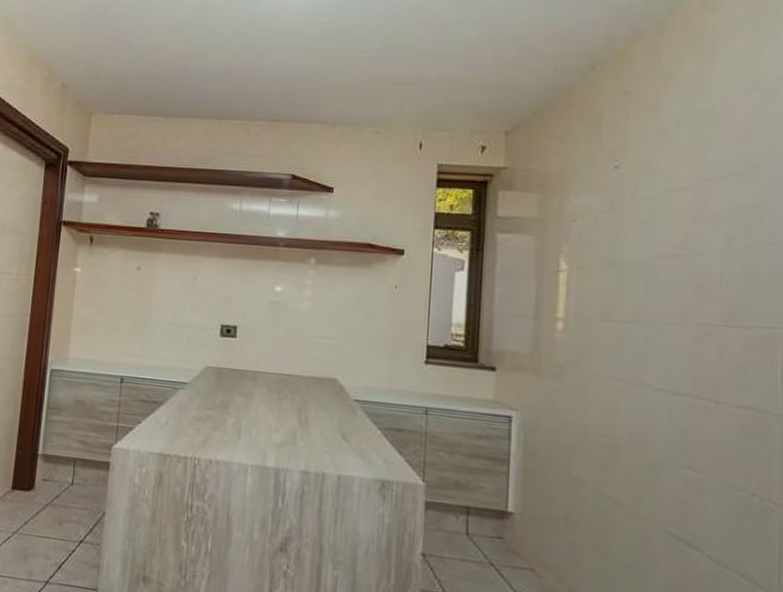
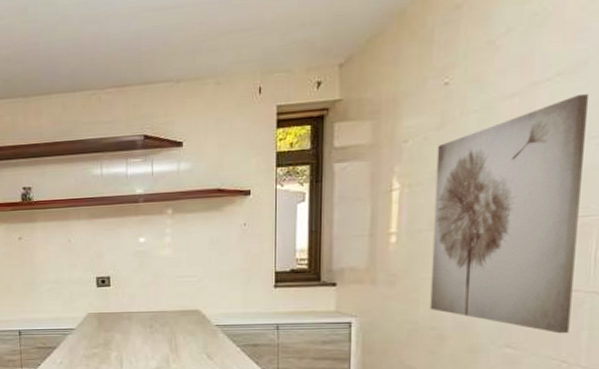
wall art: none [601,197,763,461] -> present [430,93,588,334]

